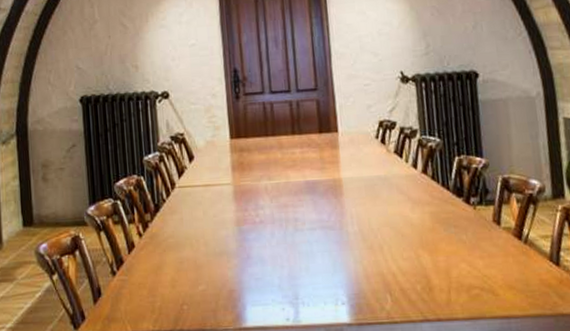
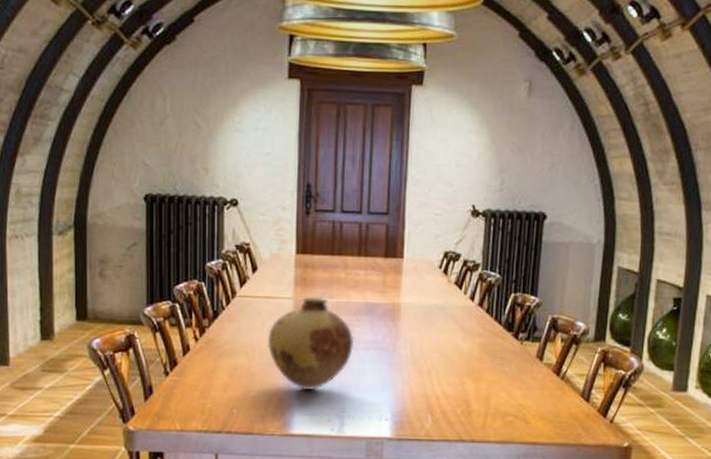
vase: none [211,180,300,279] -> present [267,296,354,391]

